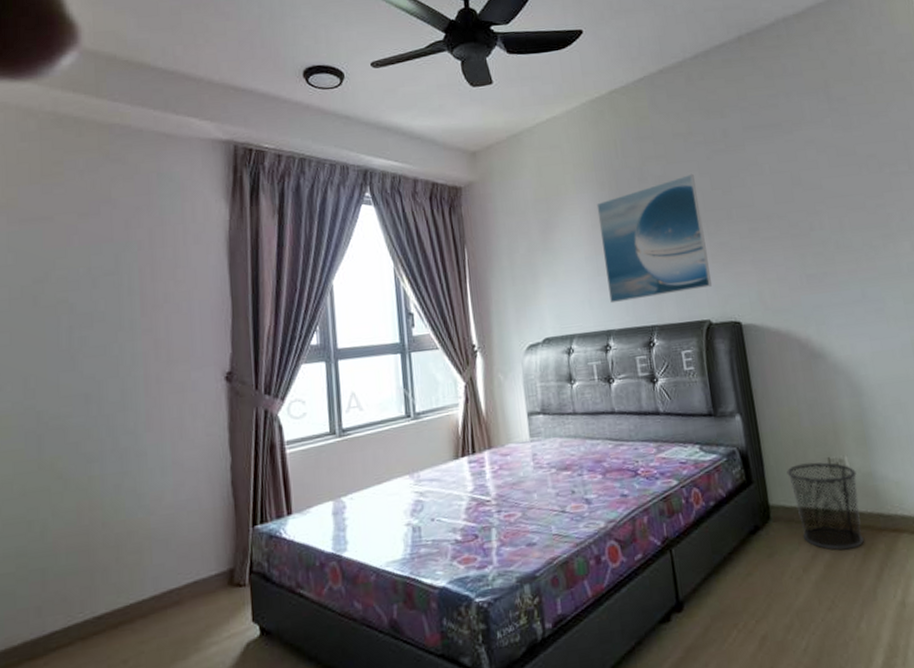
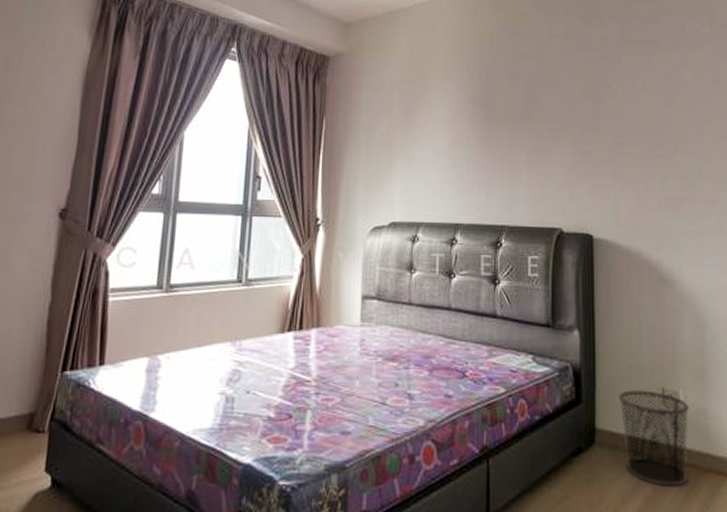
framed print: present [596,173,712,304] -> none [462,77,568,197]

